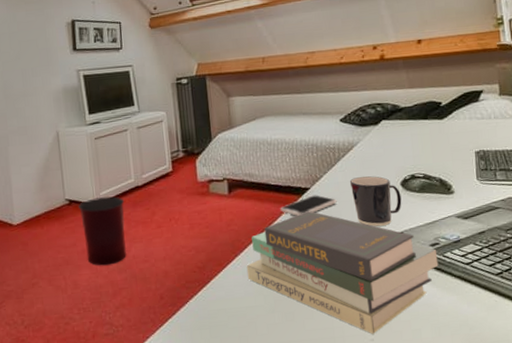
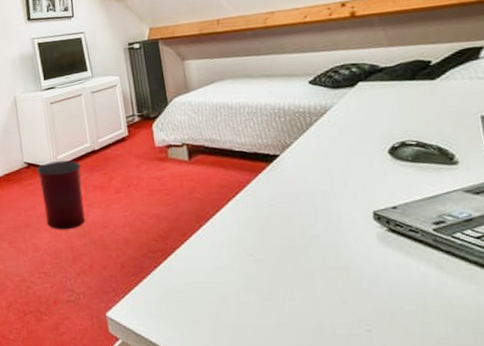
books: present [246,211,439,334] -> none [213,180,447,324]
smartphone: present [280,195,337,216] -> none [247,162,312,185]
mug: present [349,176,402,227] -> none [325,142,393,199]

